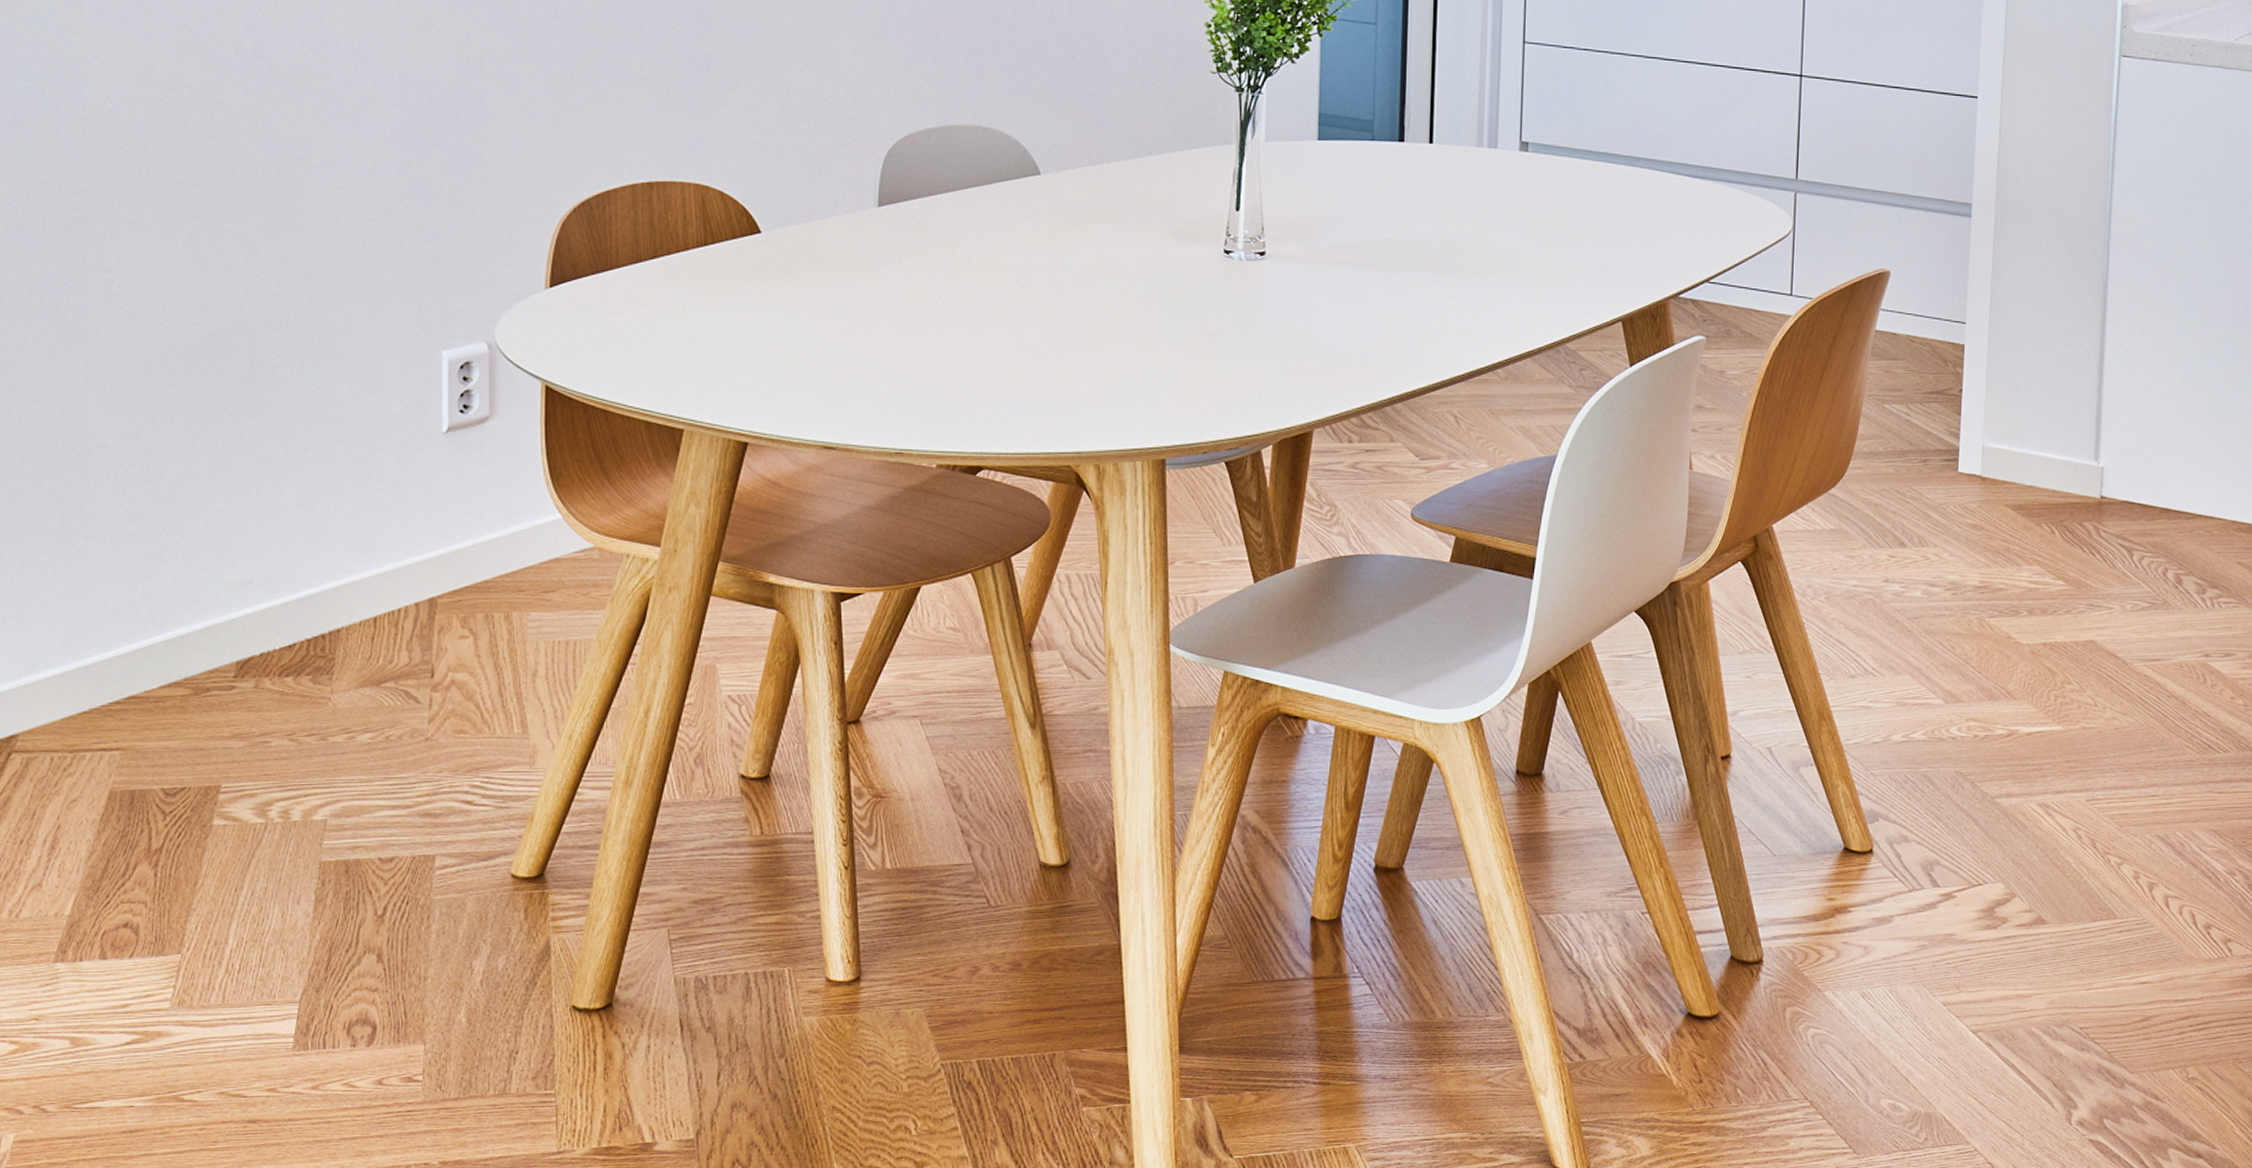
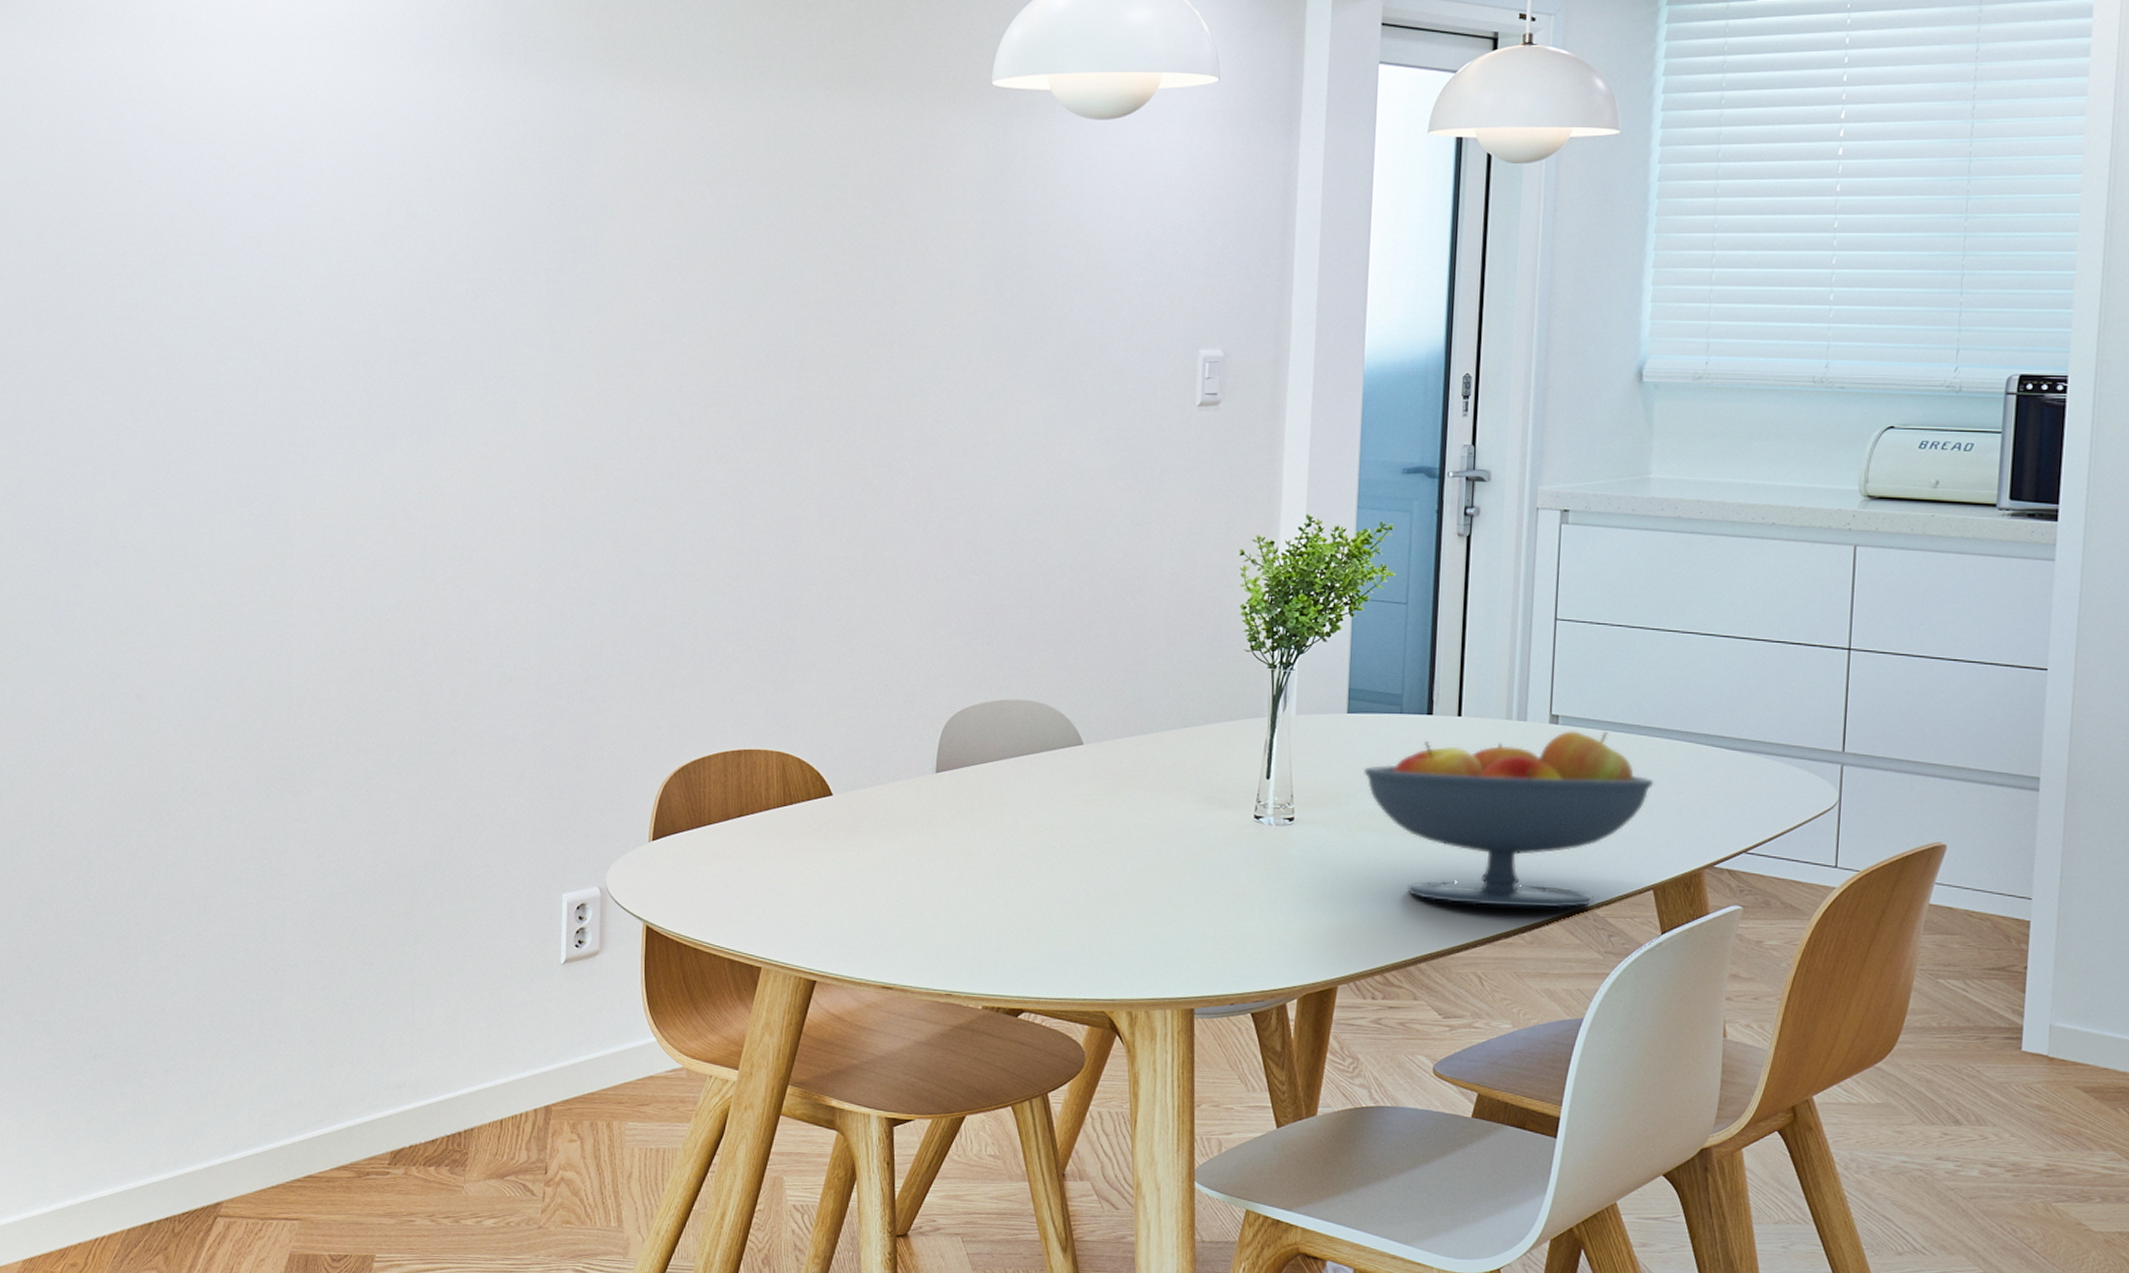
fruit bowl: none [1336,158,1620,342] -> present [1364,731,1653,908]

